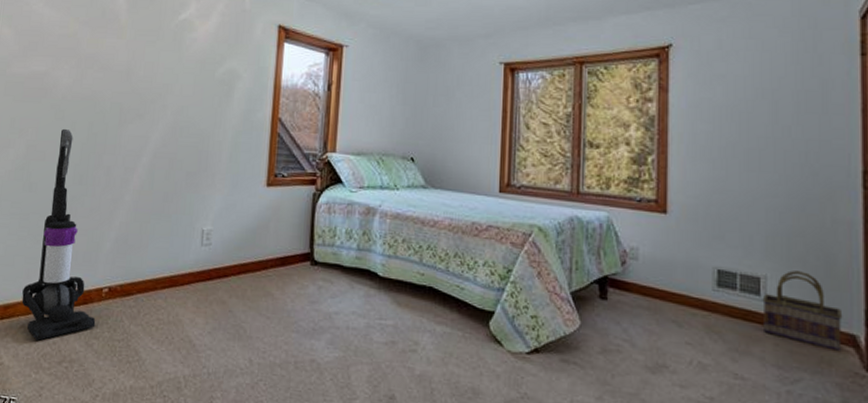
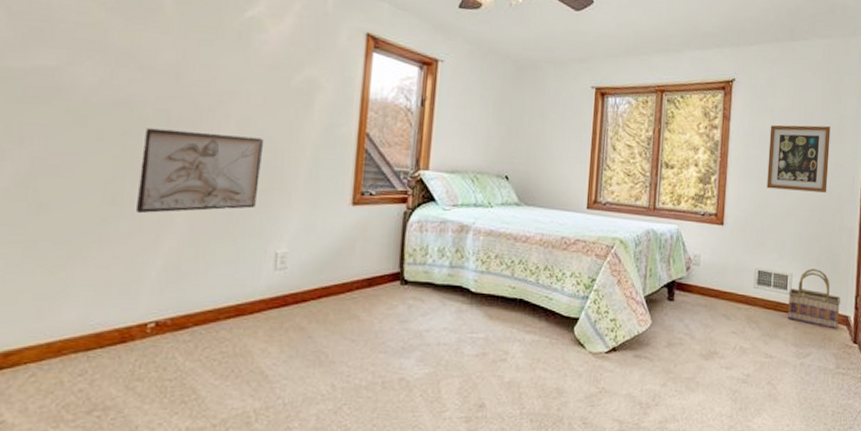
vacuum cleaner: present [21,128,96,341] -> none [30,138,139,390]
relief panel: none [96,119,194,192] -> present [135,128,265,214]
wall art: none [722,93,810,176] -> present [766,124,831,193]

